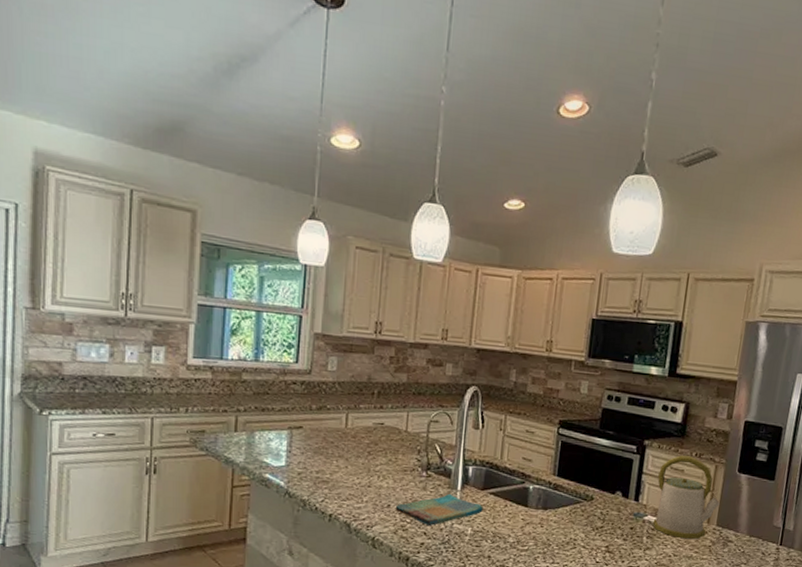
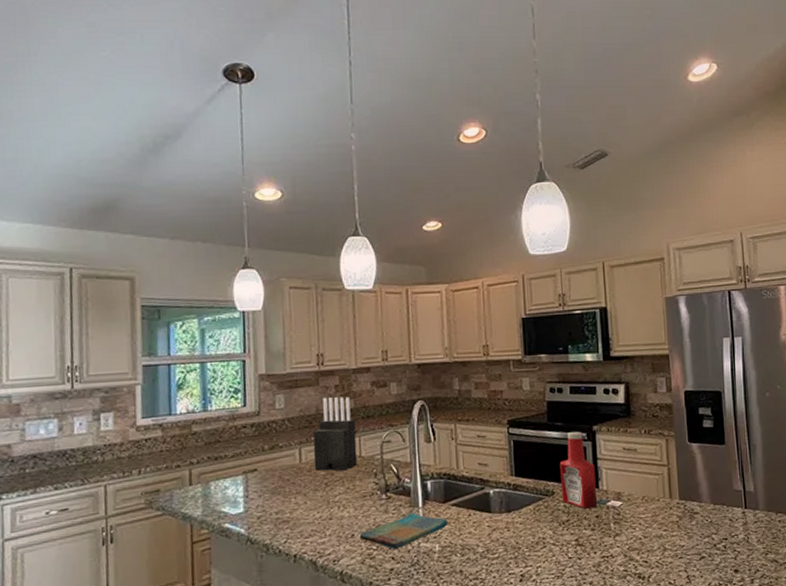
knife block: none [359,368,406,443] -> present [313,396,358,471]
ketchup bottle: none [600,443,639,520] -> present [559,431,598,509]
kettle: present [652,455,721,539] -> none [613,434,679,519]

